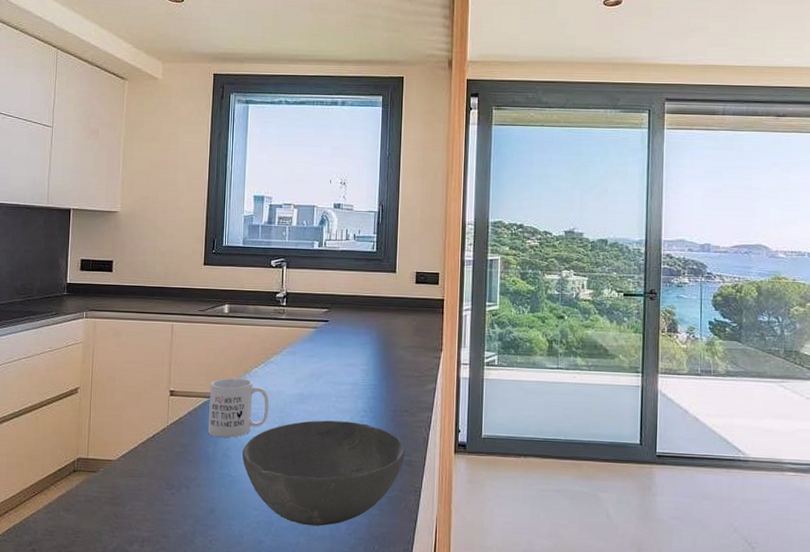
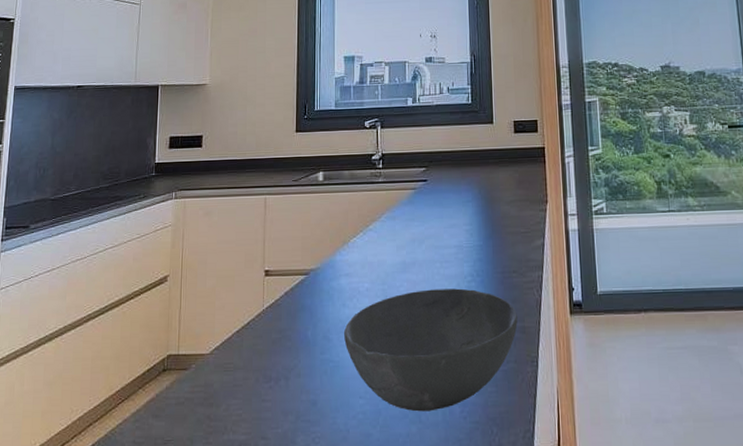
mug: present [208,378,270,438] -> none [307,250,370,319]

